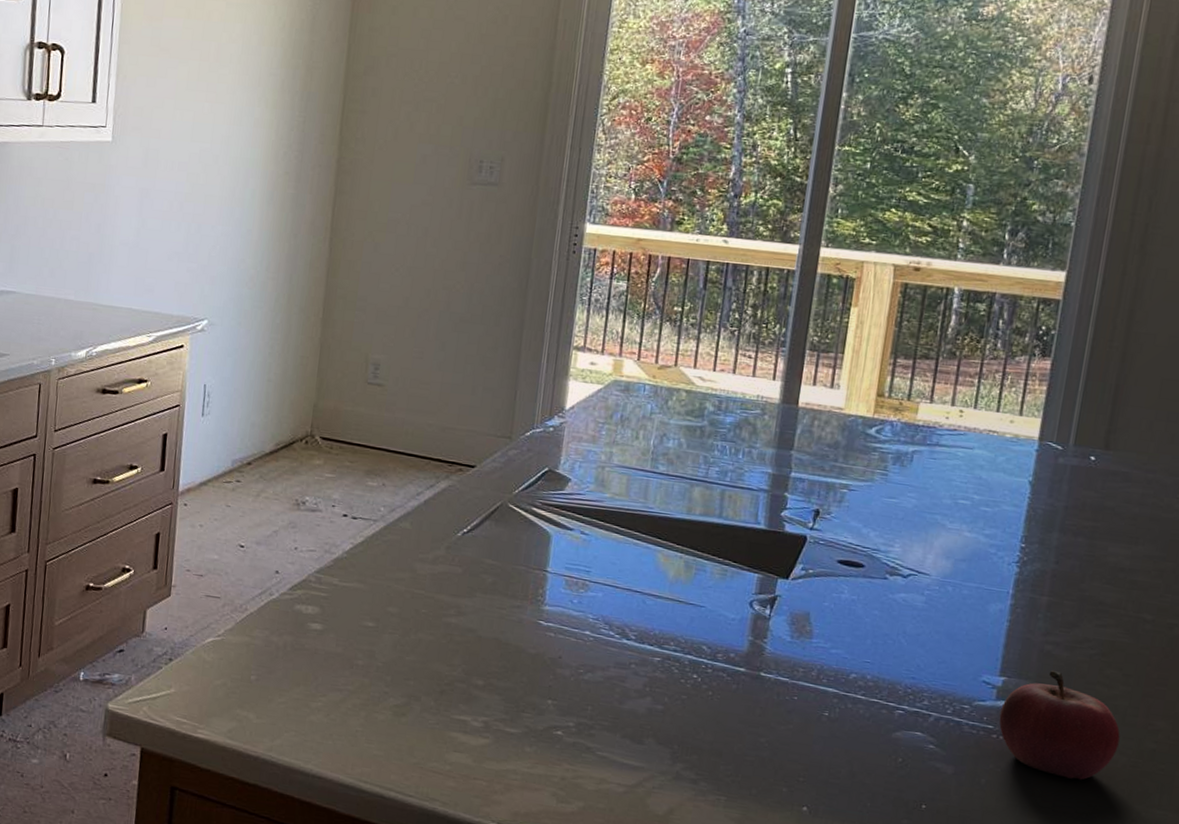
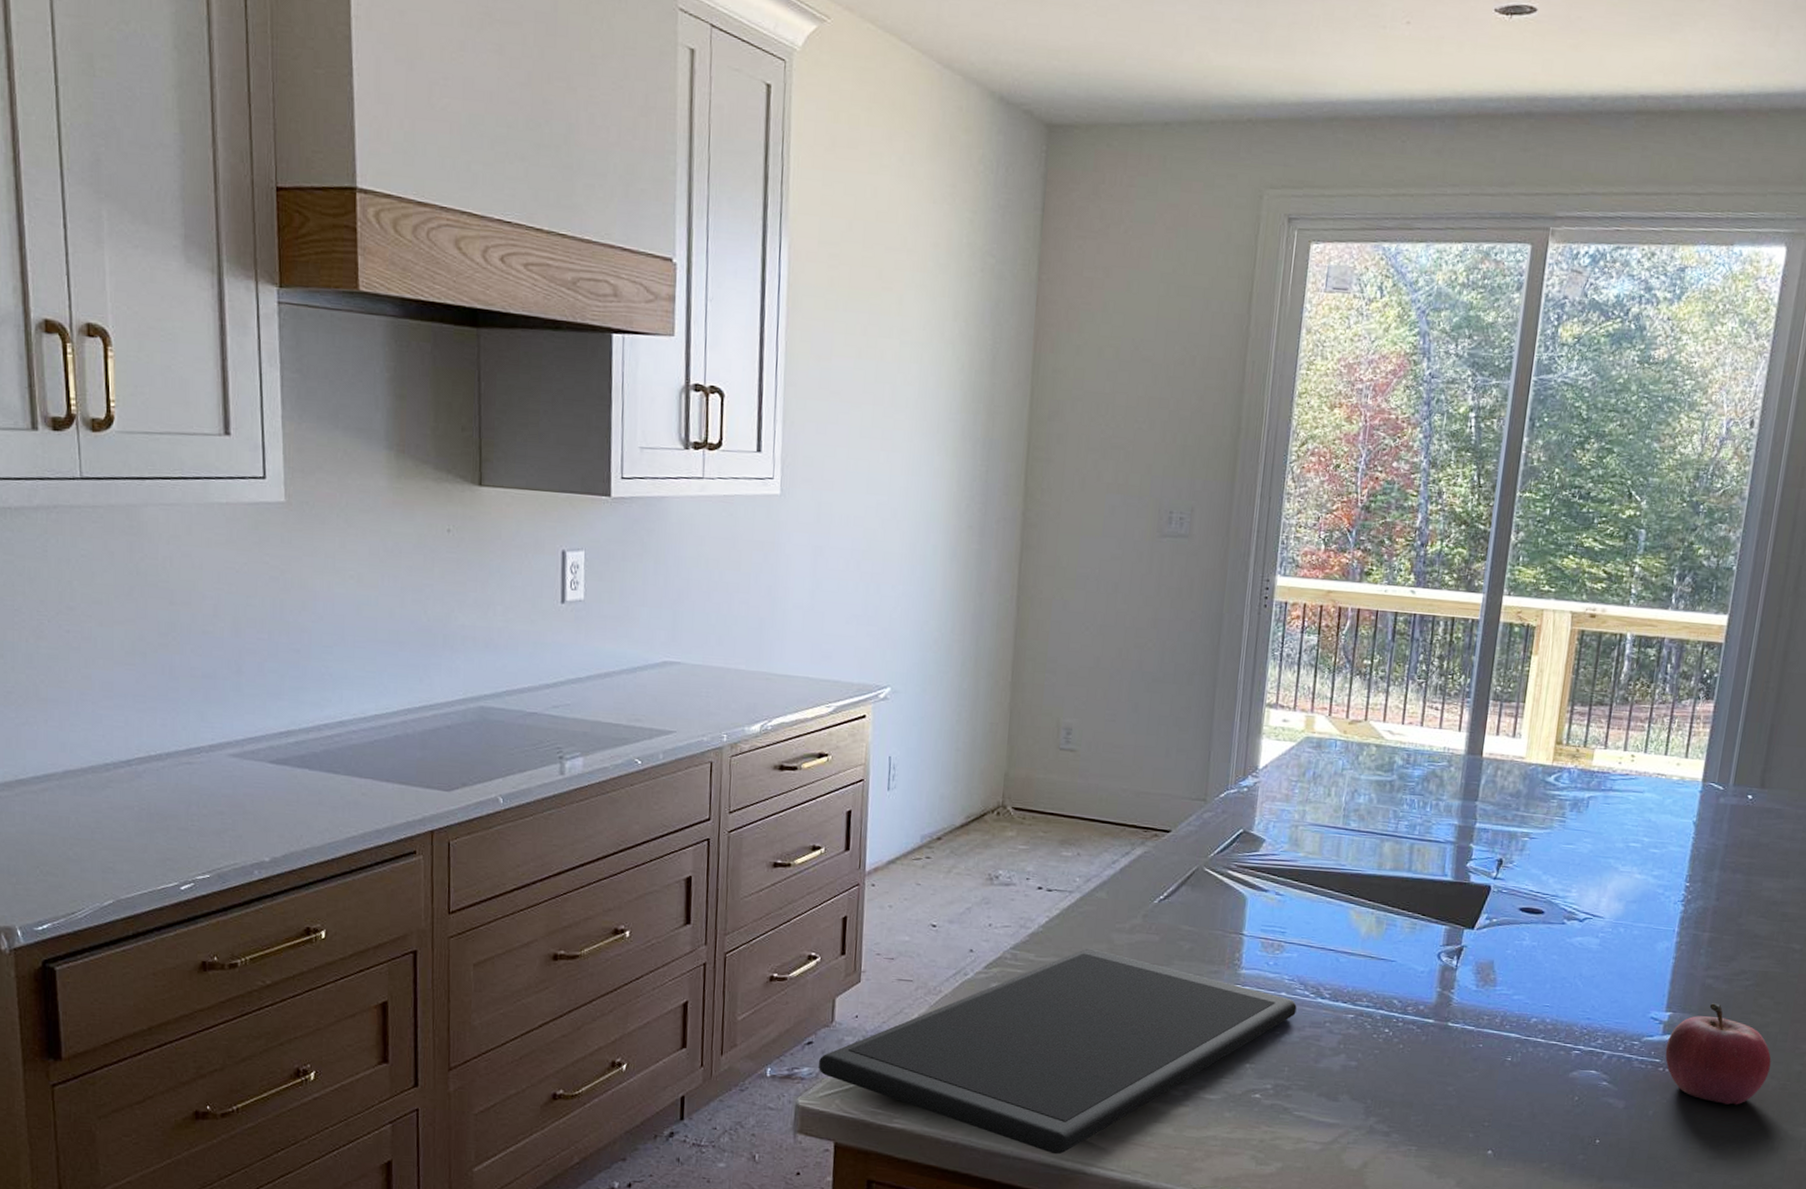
cutting board: none [128,576,601,777] -> present [818,948,1297,1155]

